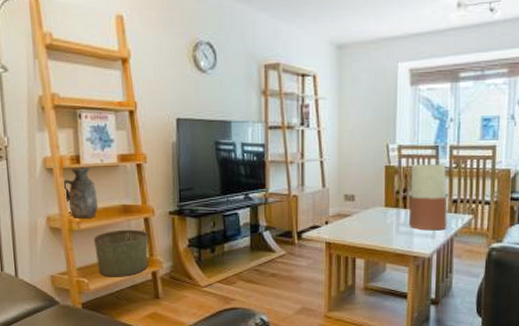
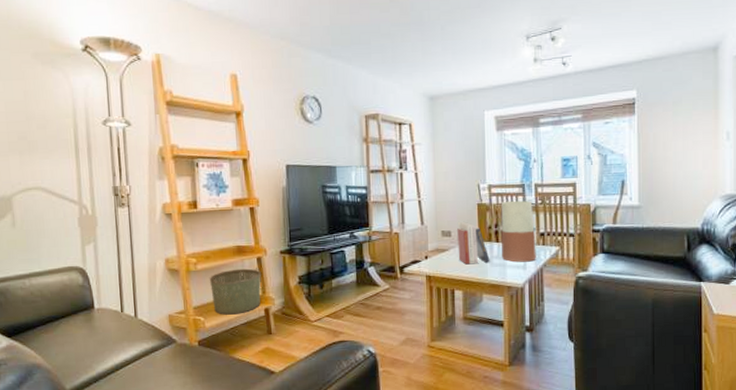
decorative vase: present [62,167,99,220] -> none [180,212,214,261]
books: none [361,184,396,232] -> present [457,221,490,265]

